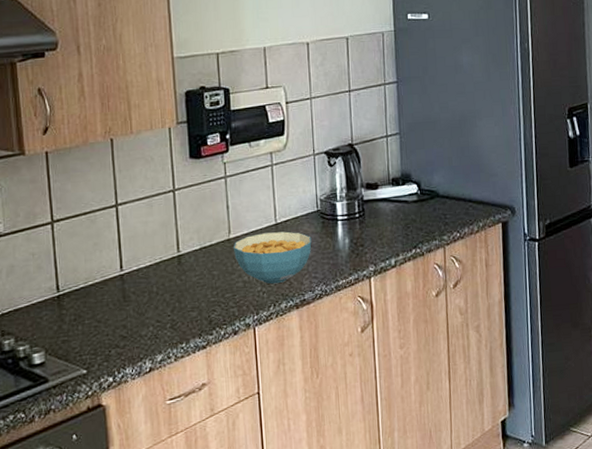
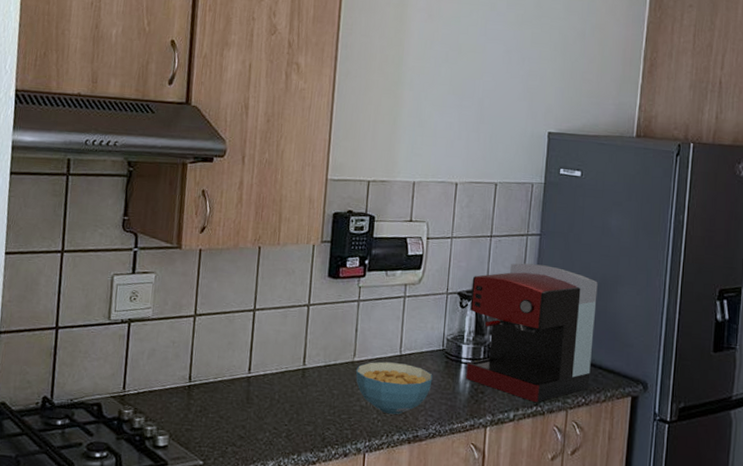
coffee maker: none [337,111,462,245] -> present [466,263,598,402]

